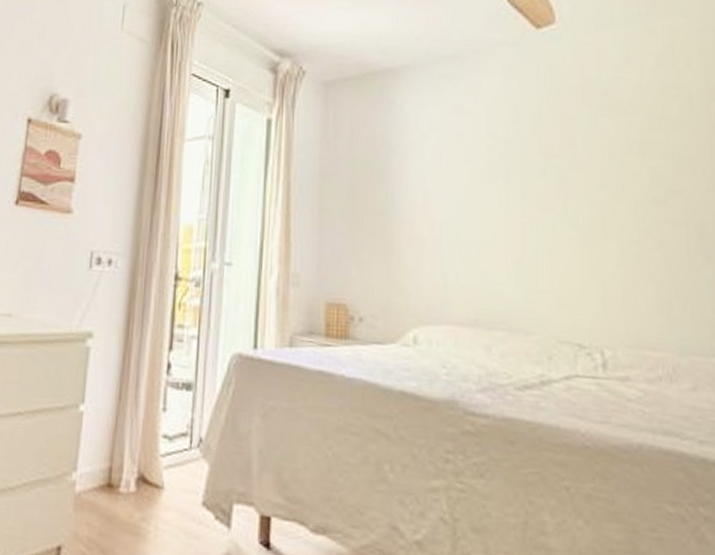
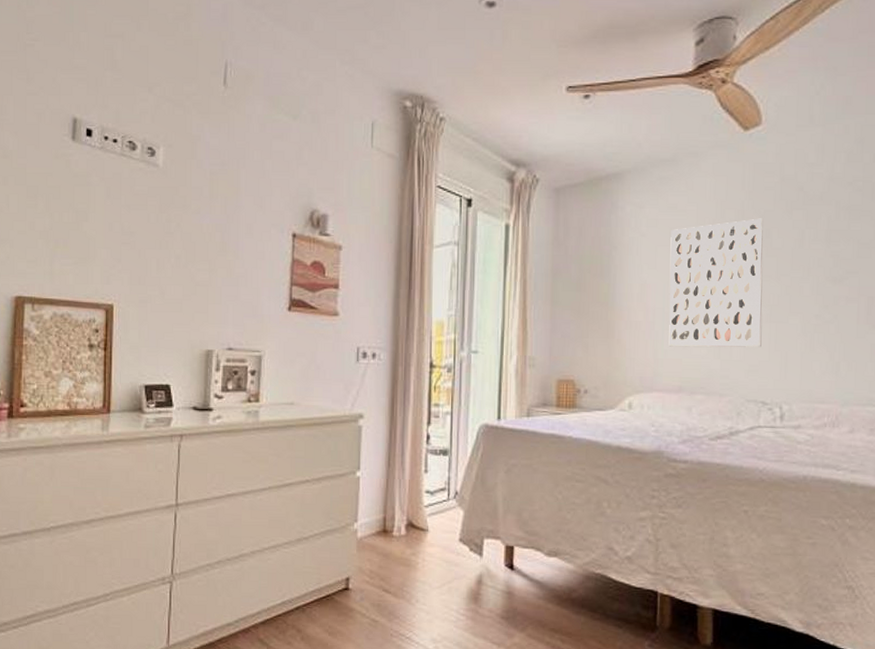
wall art: none [457,125,573,276] -> present [668,218,763,348]

